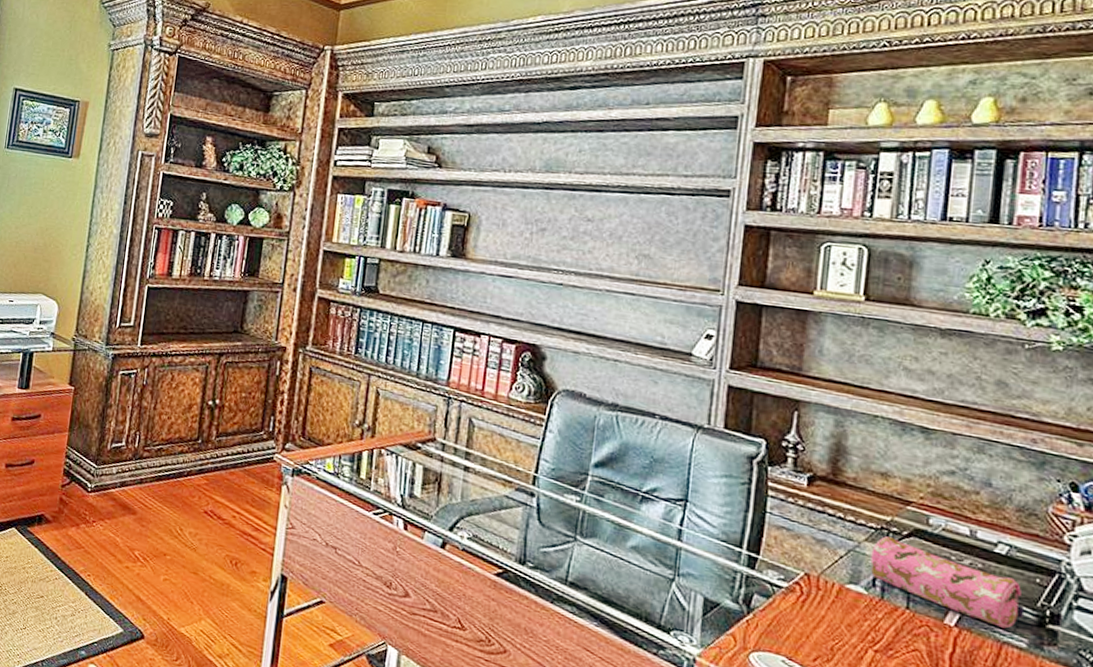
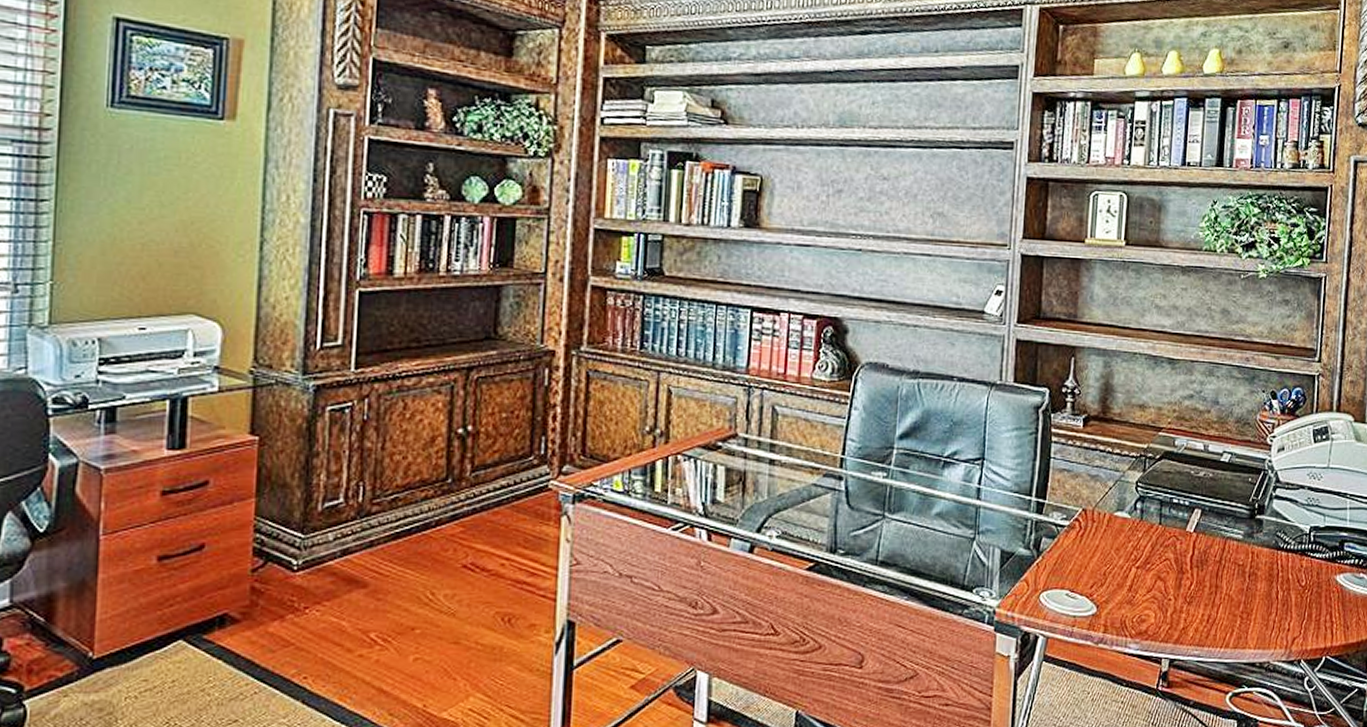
pencil case: present [870,536,1025,629] -> none [1132,463,1242,526]

